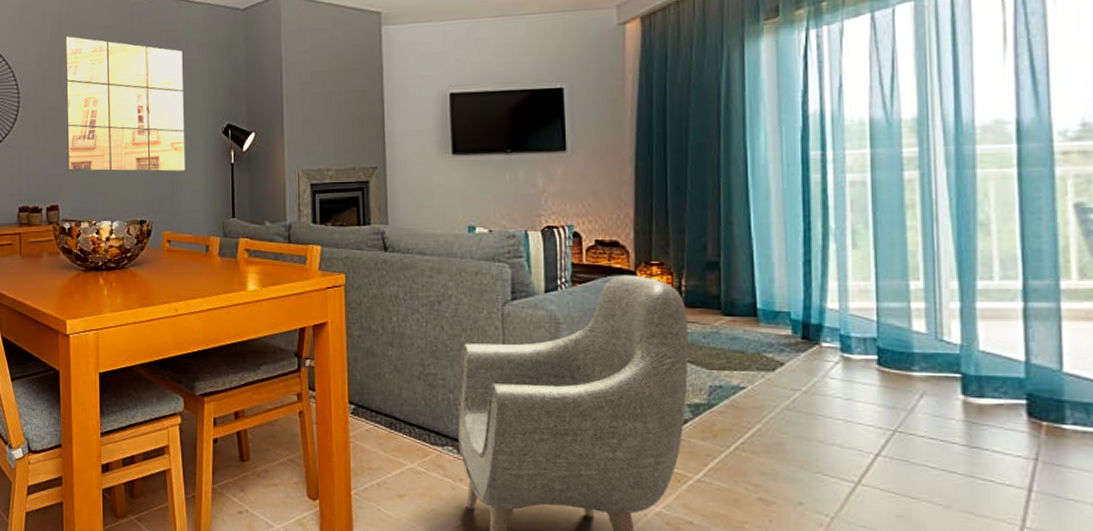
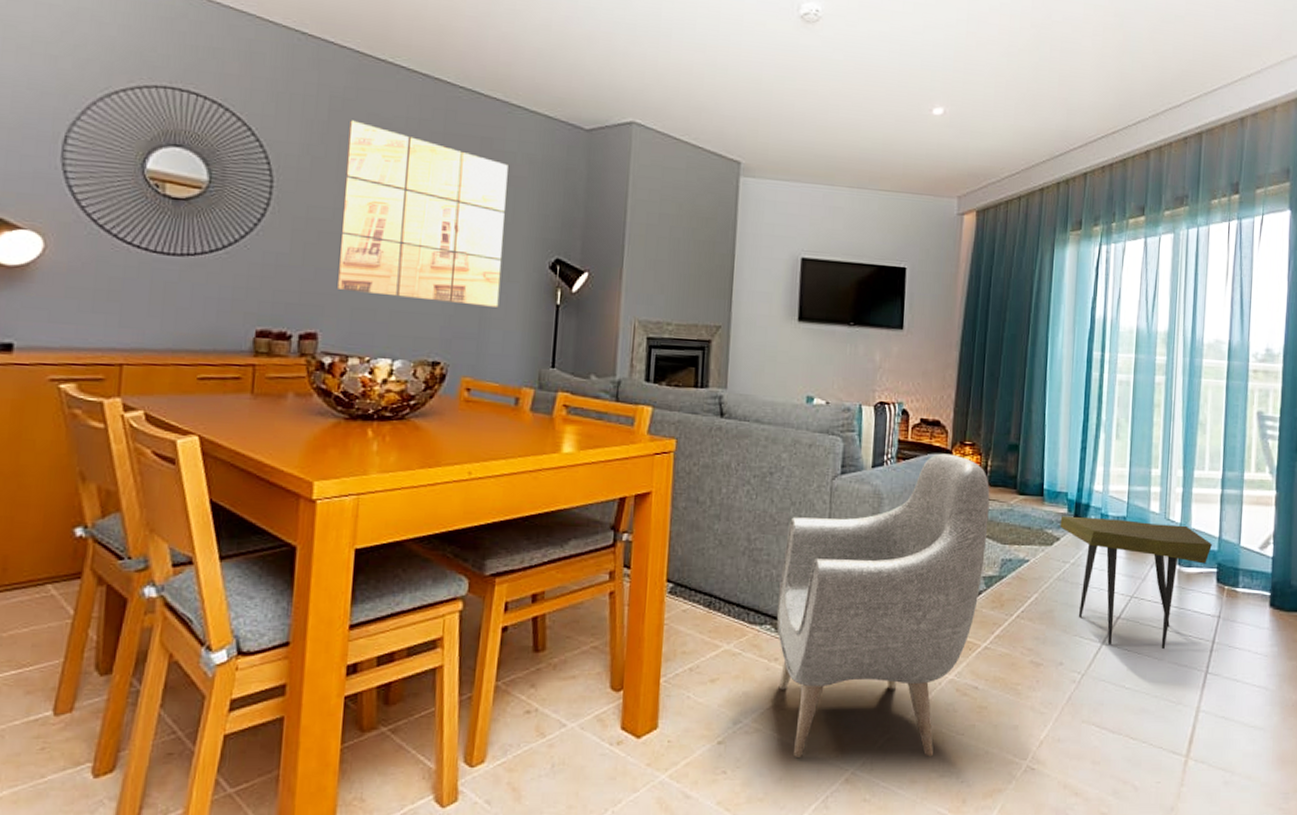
side table: none [783,337,1015,496] -> present [1060,515,1212,650]

